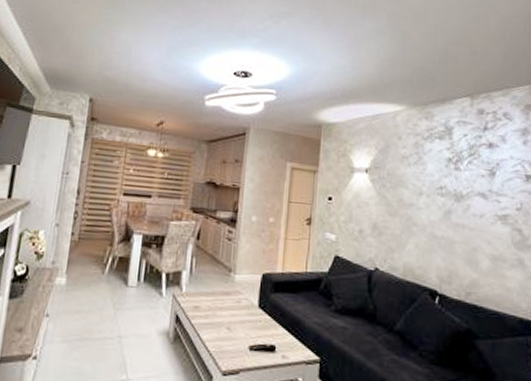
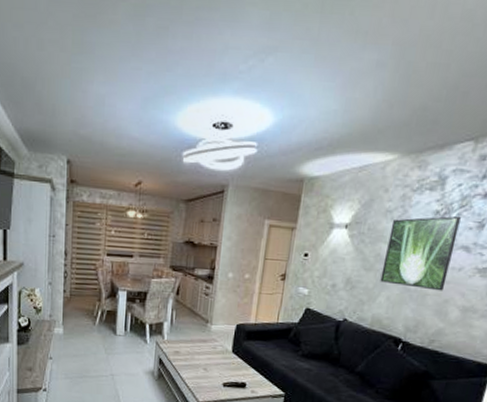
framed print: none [406,163,472,239] -> present [380,215,461,291]

